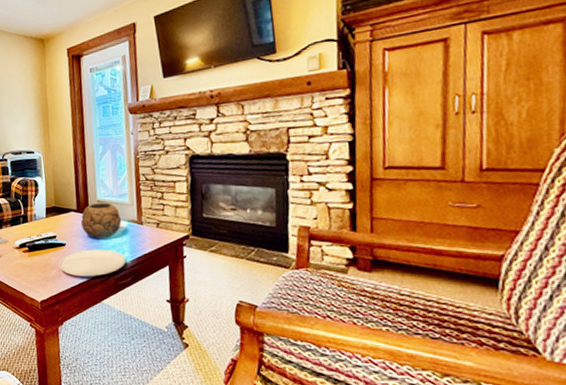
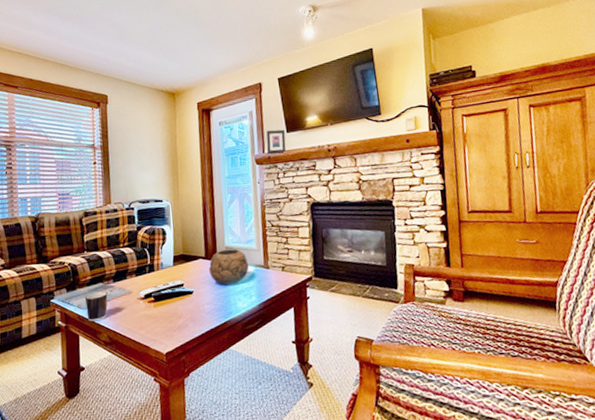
plate: present [59,249,126,277] -> none [186,295,254,324]
picture frame: none [140,74,163,103] -> present [266,129,286,155]

